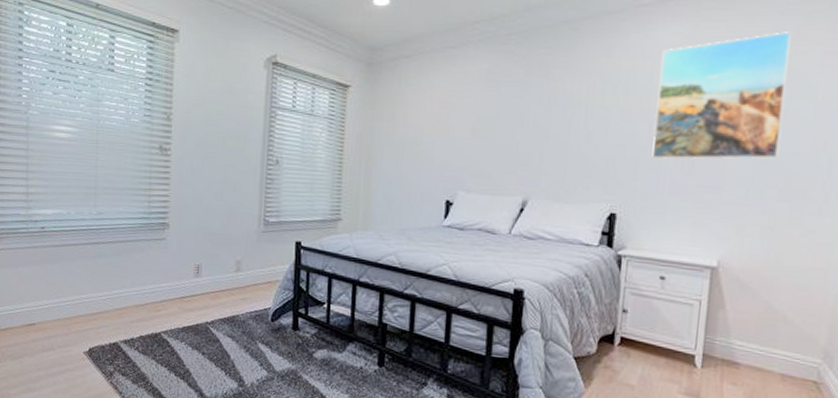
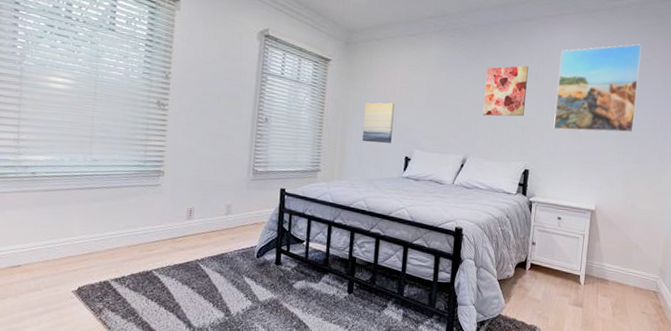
wall art: none [391,134,431,184] -> present [362,102,395,143]
wall art: none [548,75,614,145] -> present [482,65,529,117]

